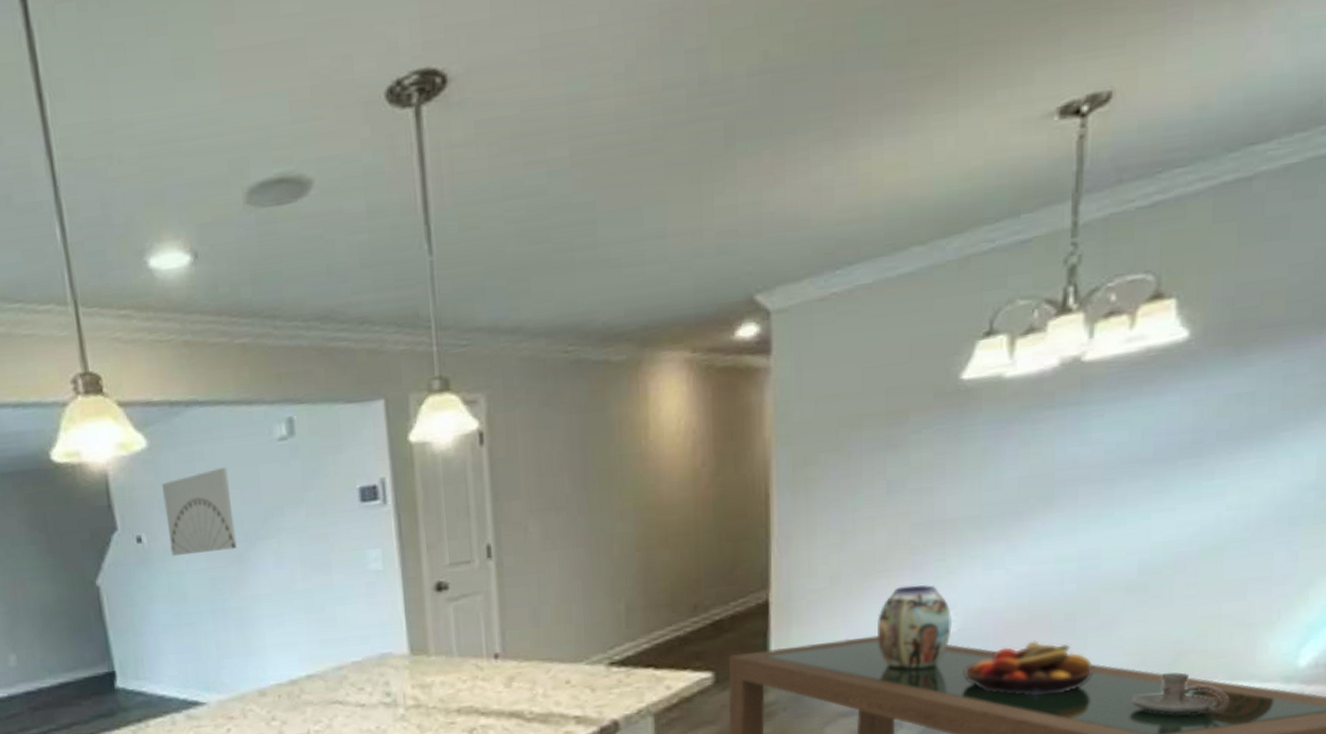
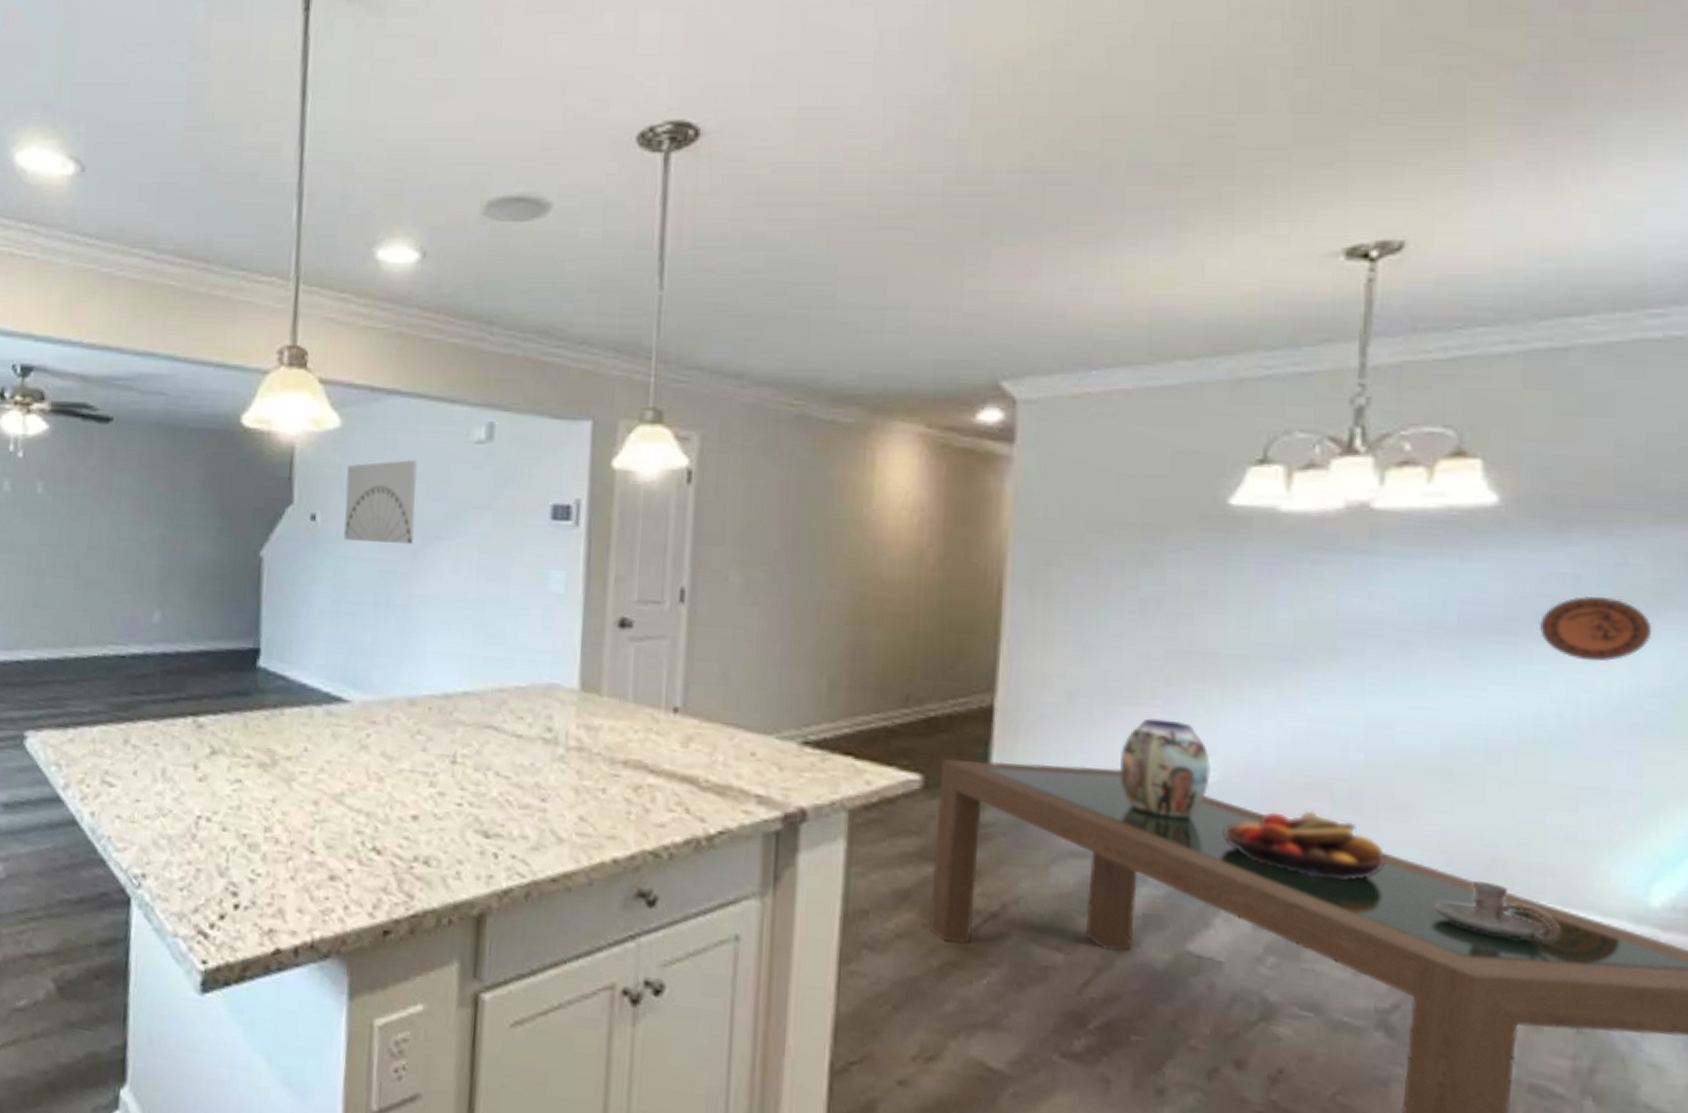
decorative plate: none [1219,408,1312,469] -> present [1538,596,1653,662]

